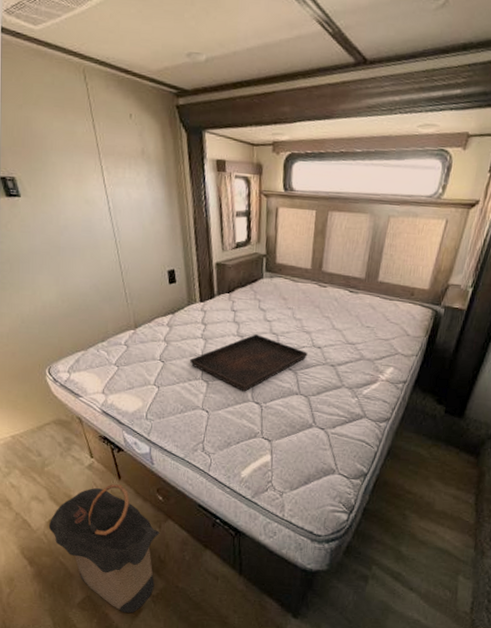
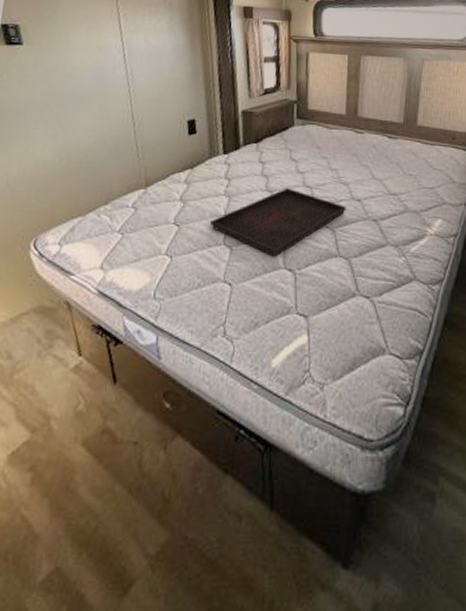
laundry hamper: present [48,484,161,613] -> none [10,391,166,589]

